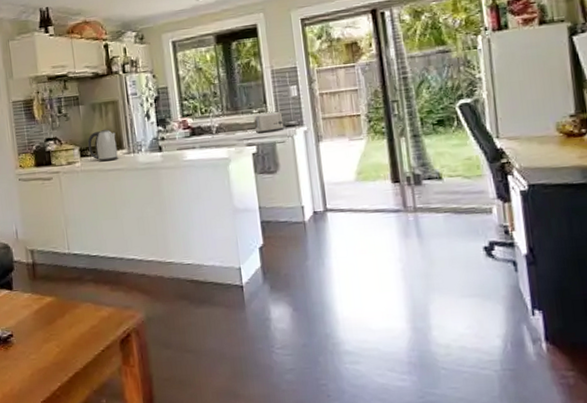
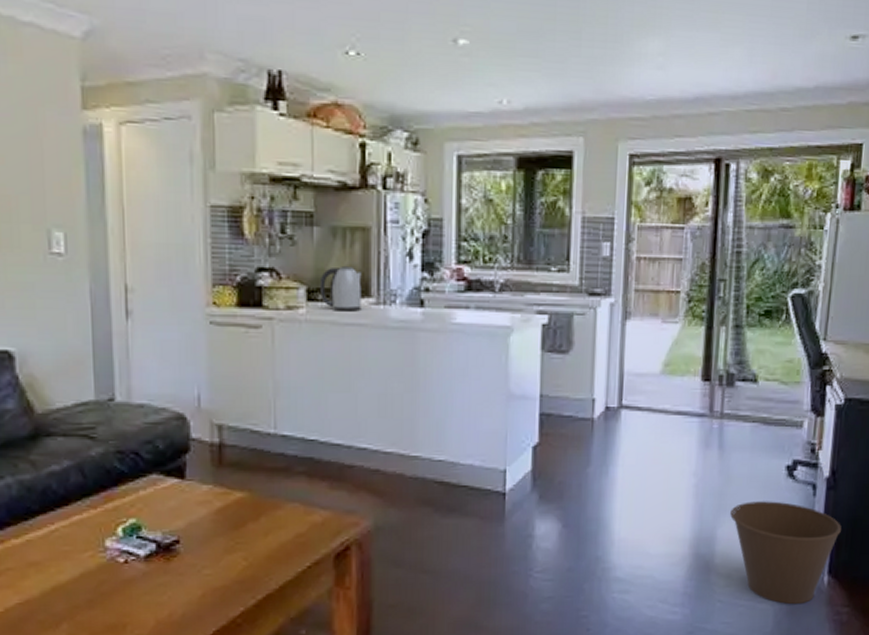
toaster: present [253,112,284,134] -> none [550,273,588,300]
basket: none [439,278,550,370] -> present [730,501,841,605]

